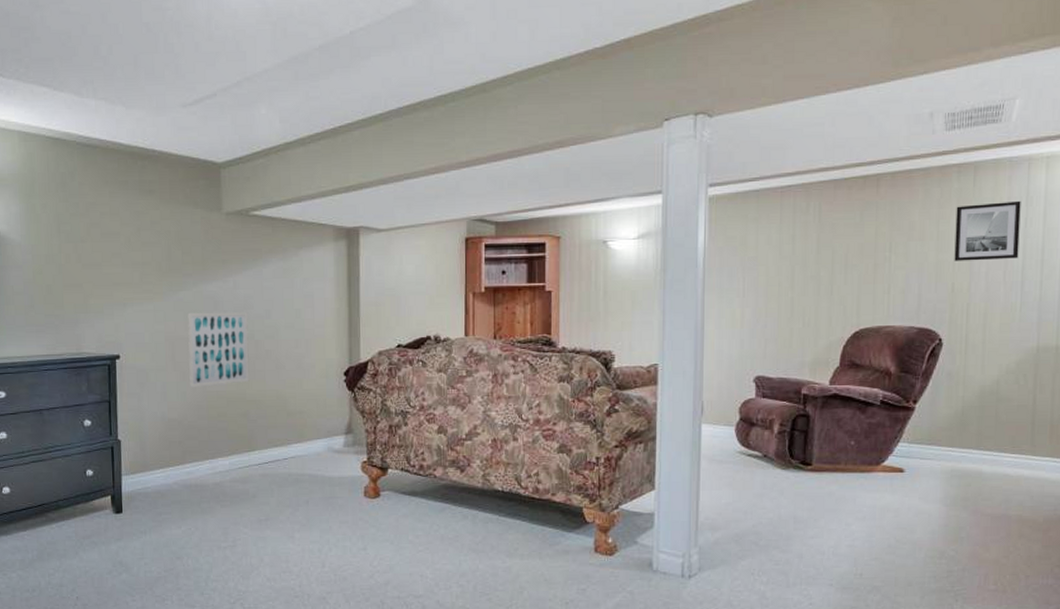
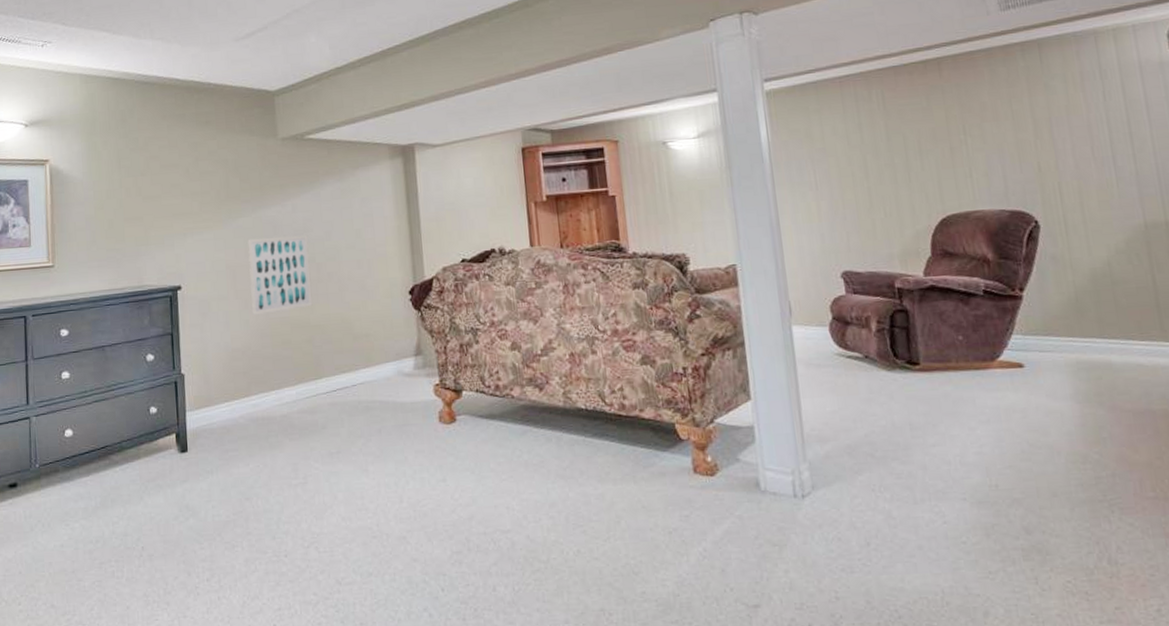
wall art: present [954,200,1021,261] -> none [1026,74,1104,140]

